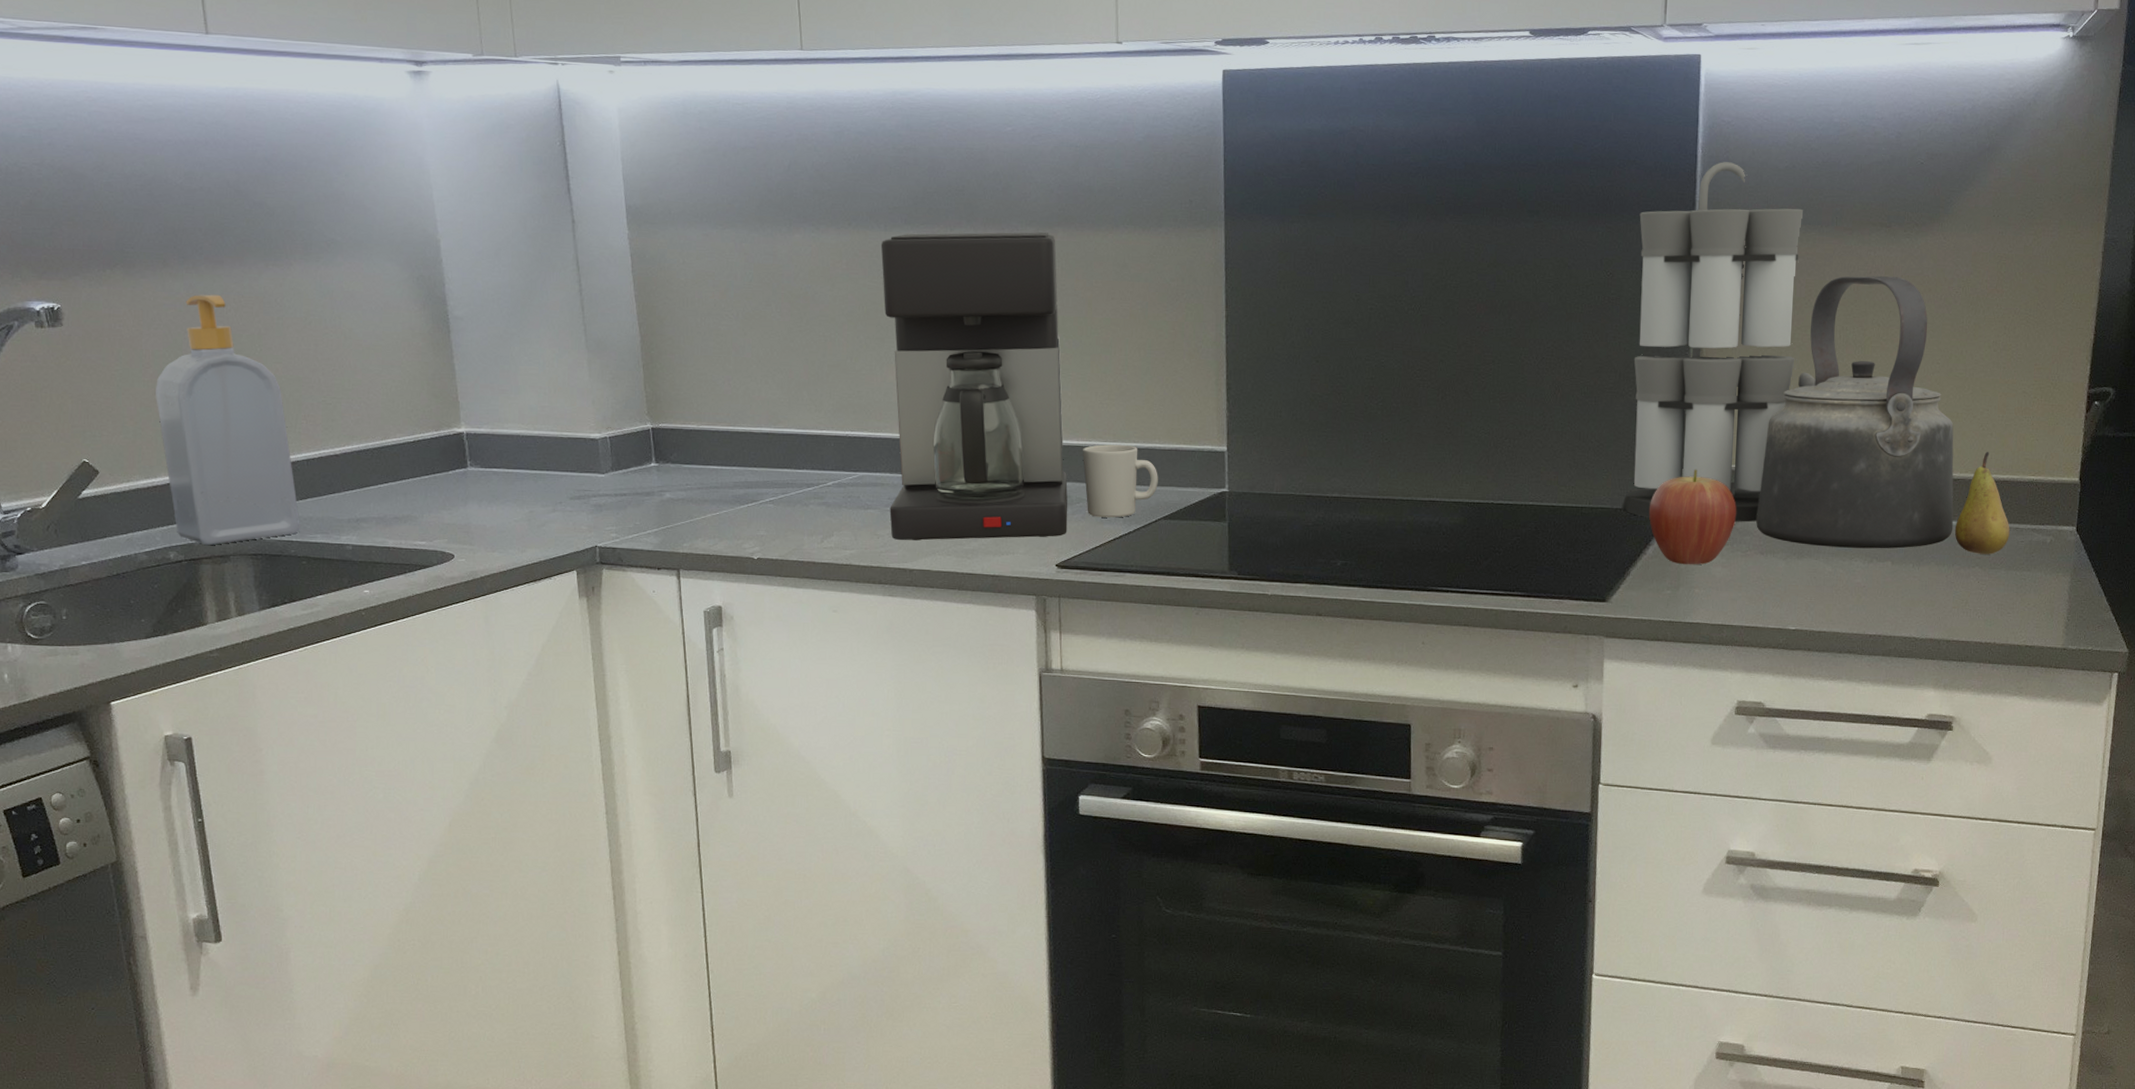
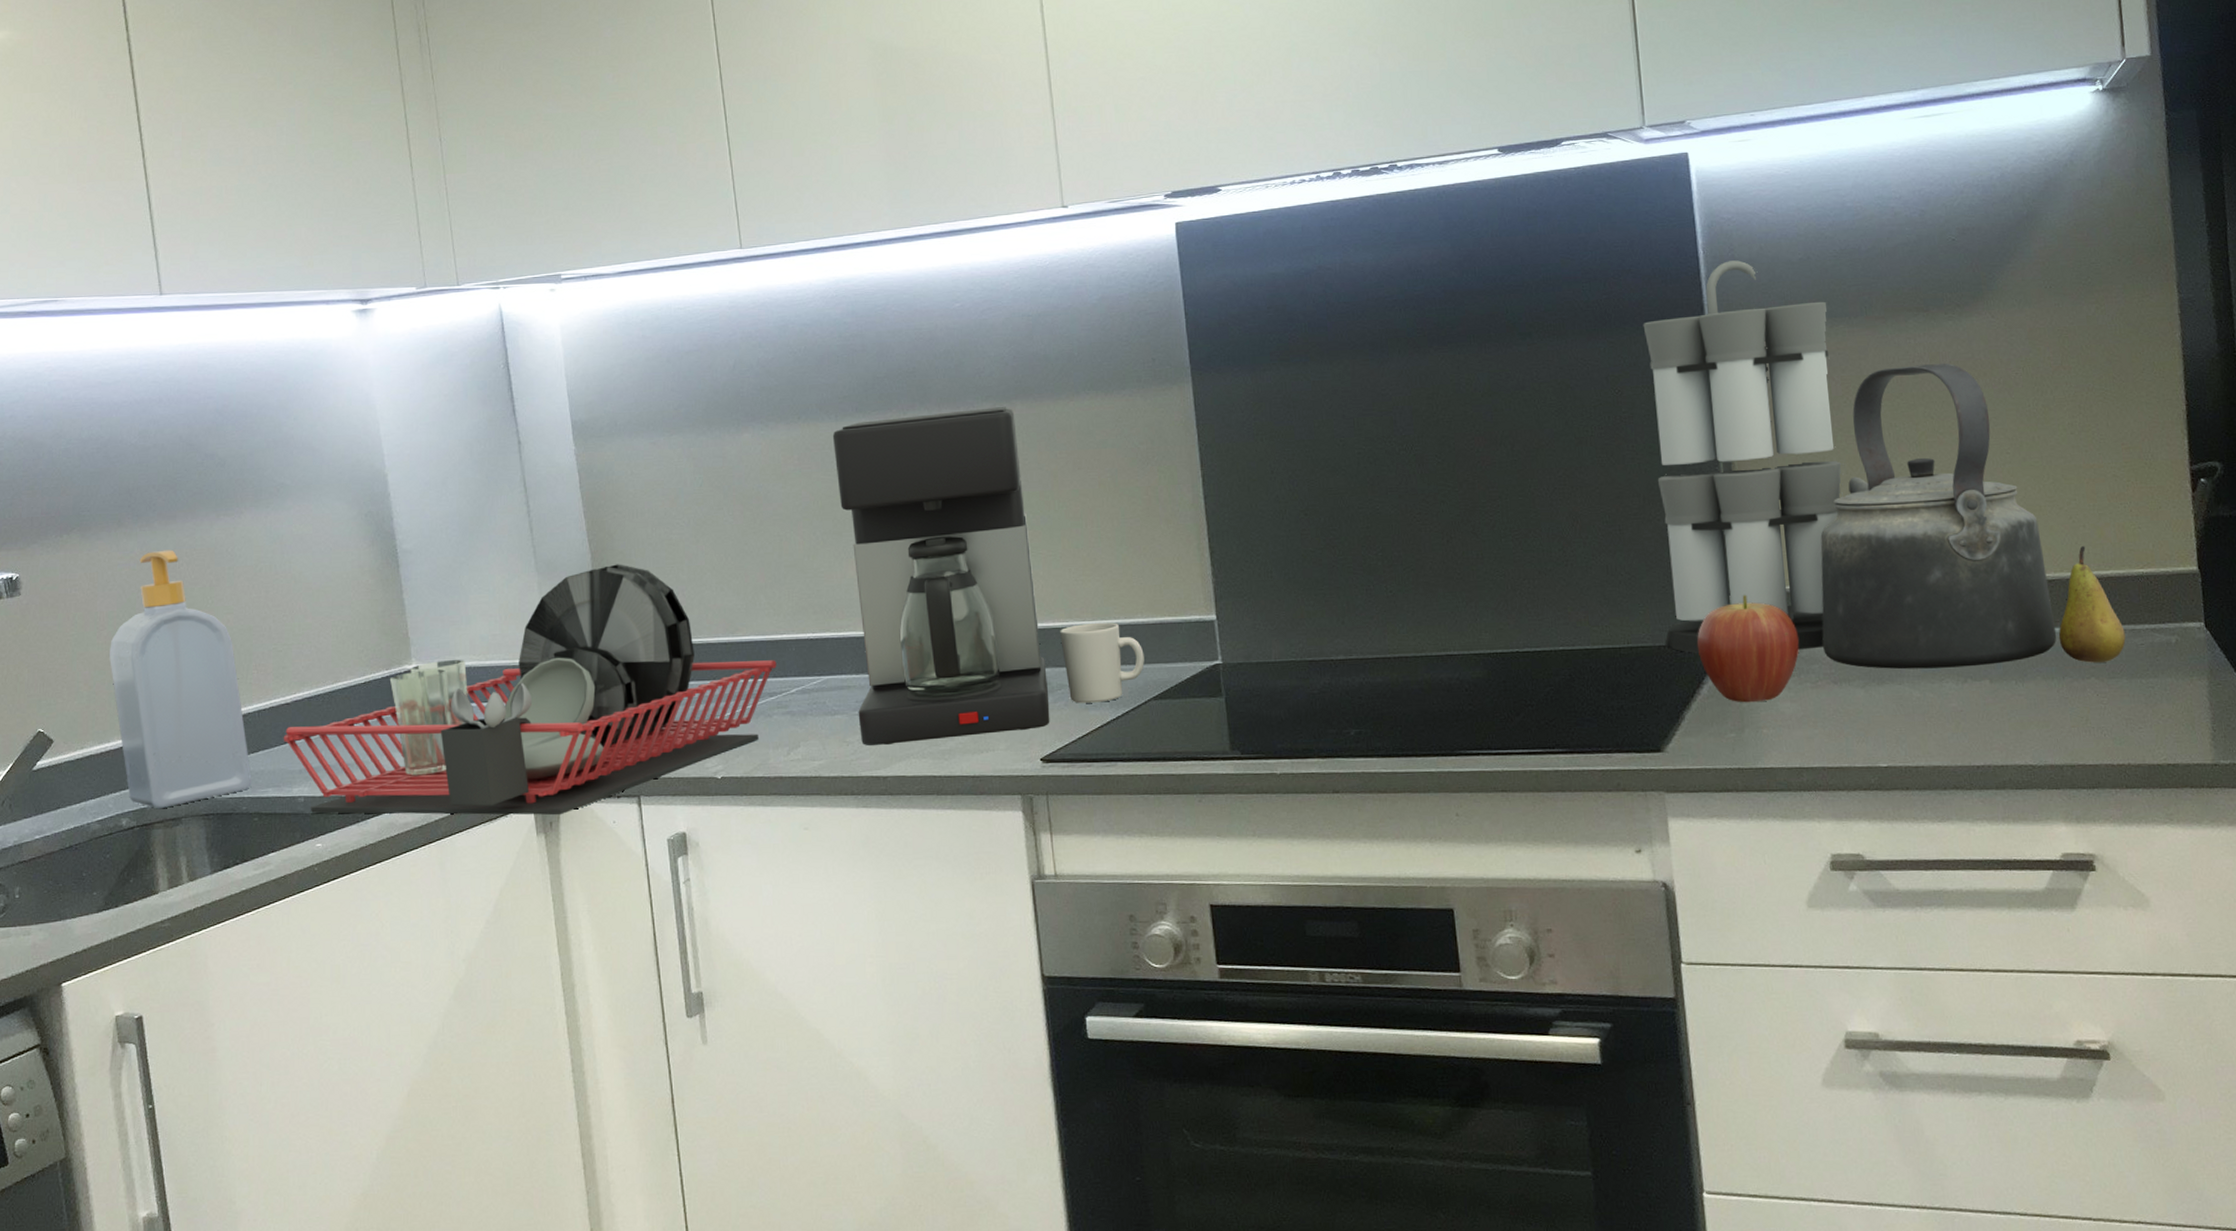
dish rack: none [332,349,815,581] -> present [283,564,777,816]

